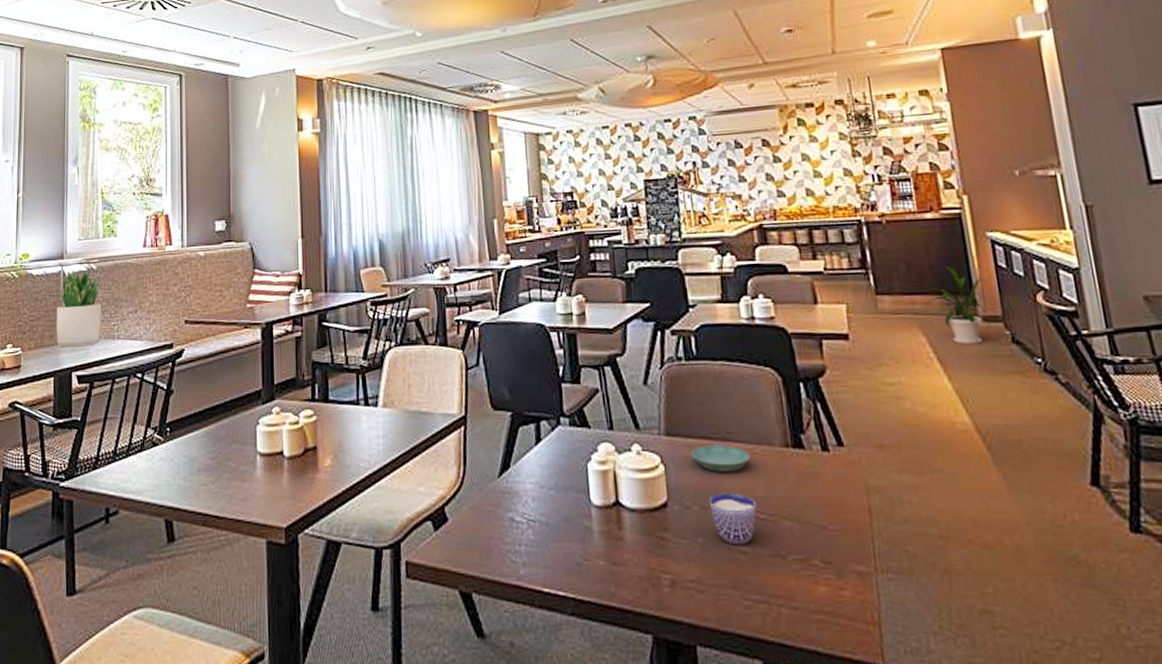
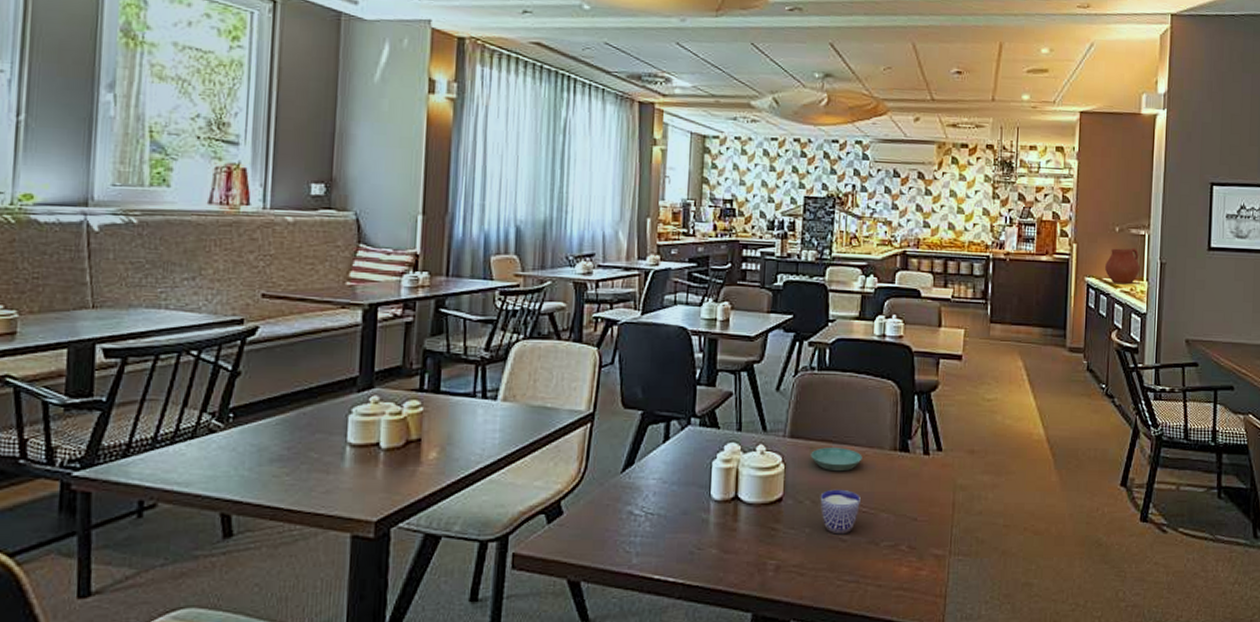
planter: present [56,265,102,349] -> none [73,217,147,316]
house plant: present [915,266,991,345] -> none [1022,303,1078,370]
jug: none [1010,191,1059,237] -> present [1105,247,1141,285]

